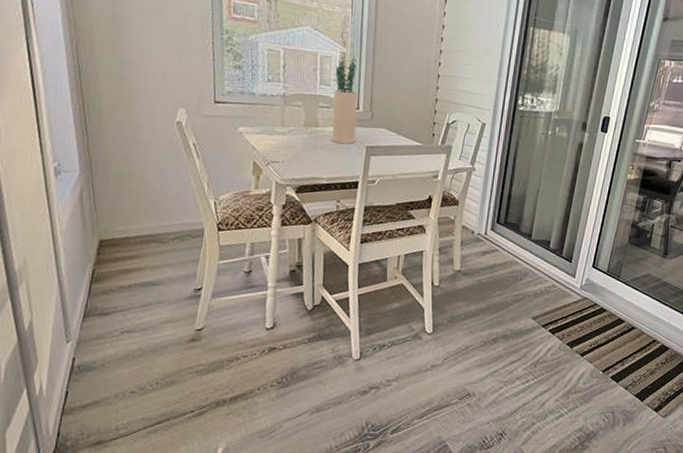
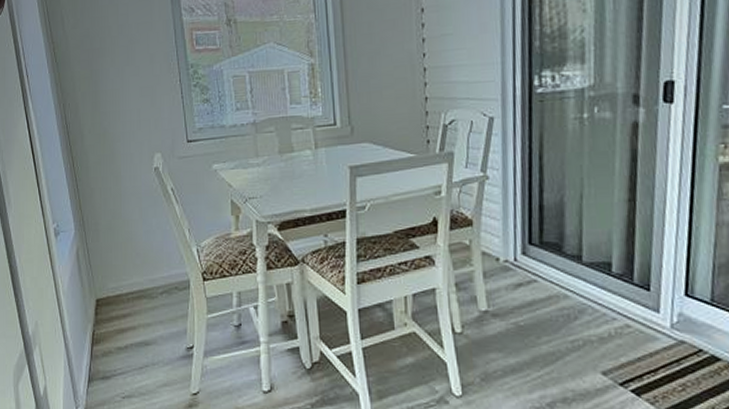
vase: present [332,54,358,145] -> none [305,63,337,168]

